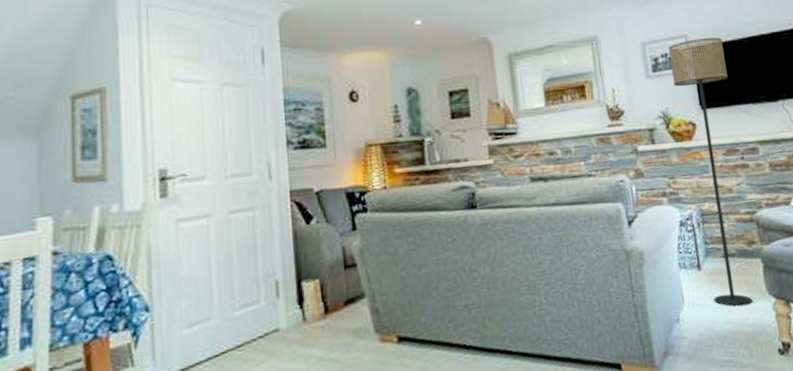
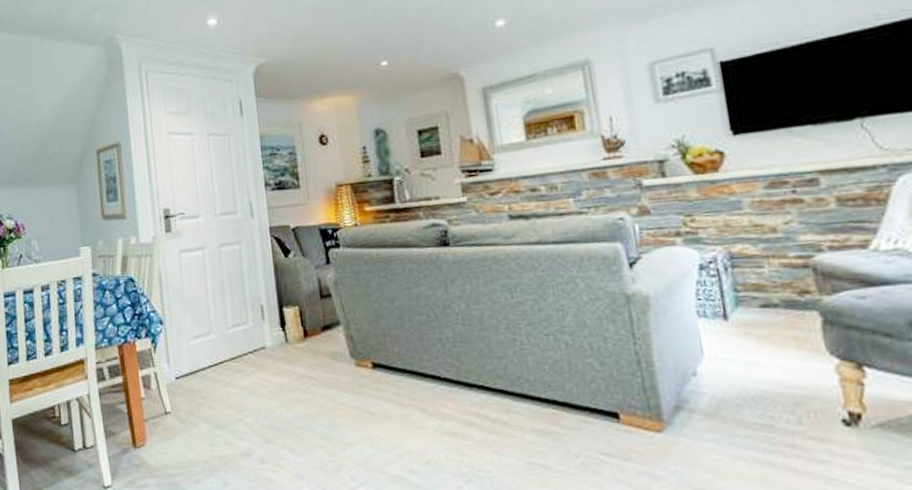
floor lamp: present [669,38,752,307] -> none [687,47,804,365]

